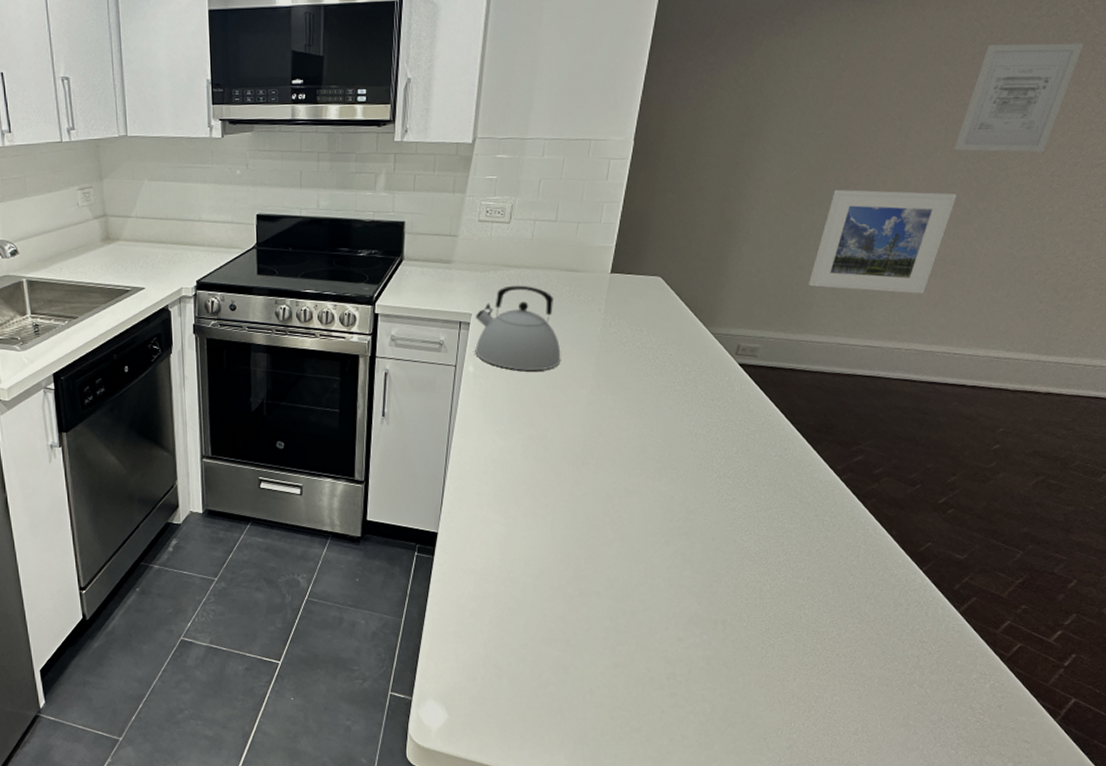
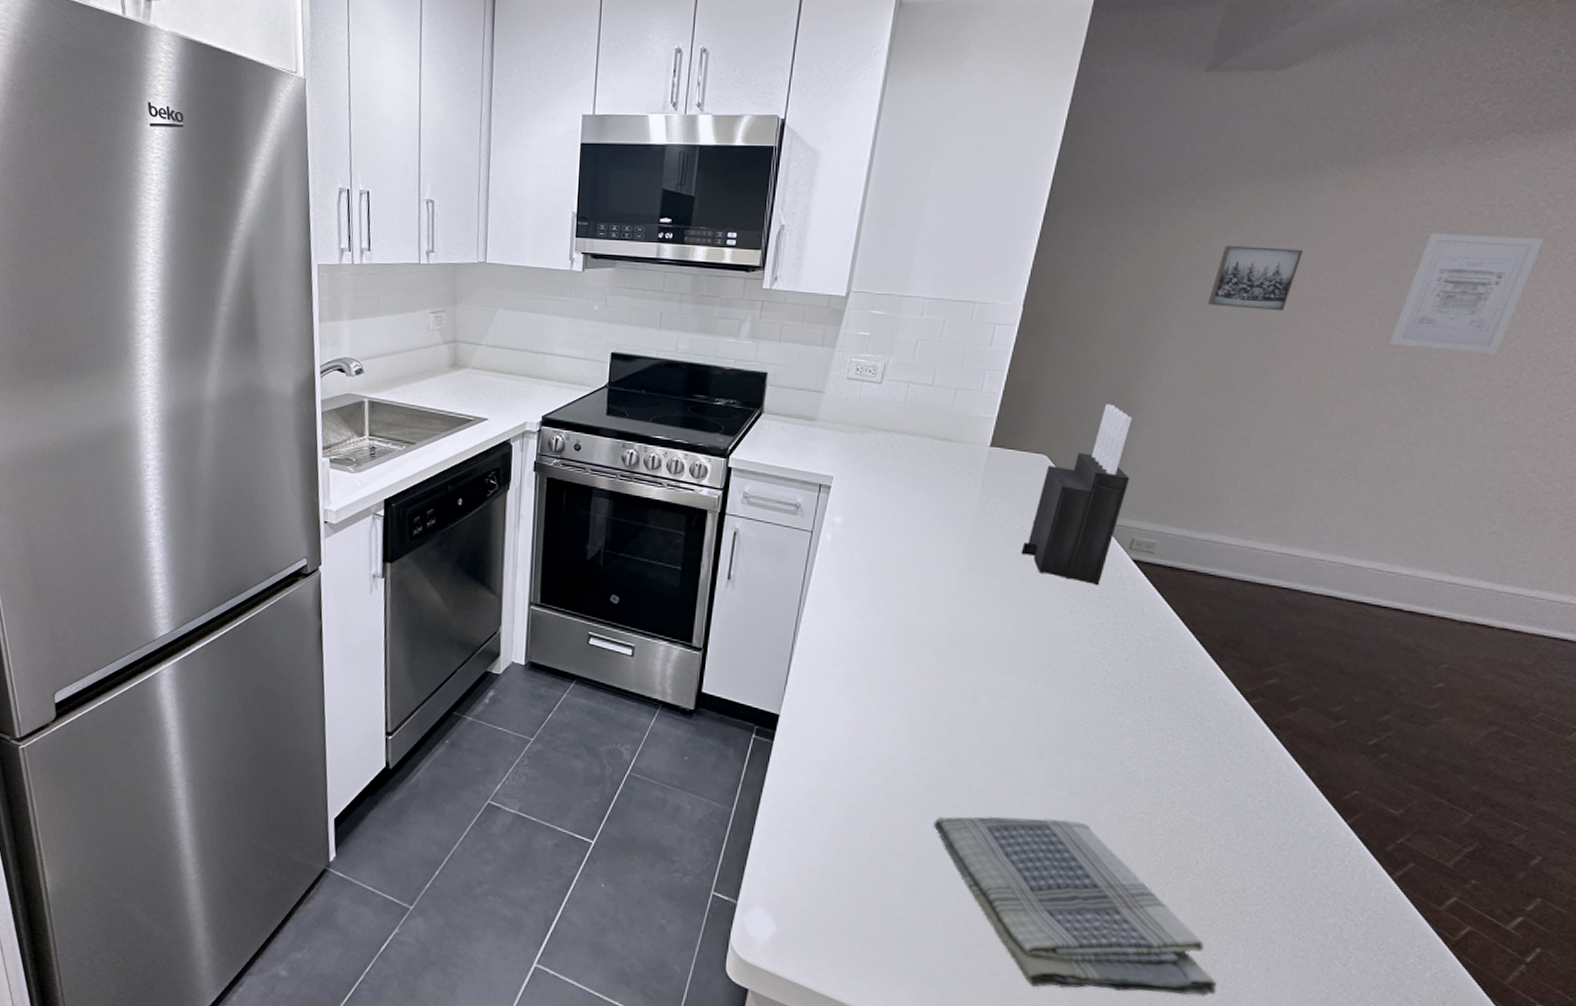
kettle: present [475,285,561,371] -> none [834,450,930,546]
dish towel: none [578,595,819,737] -> present [934,816,1217,996]
knife block: none [642,225,734,390] -> present [1021,404,1132,586]
wall art: none [797,68,879,128] -> present [1207,246,1303,312]
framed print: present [809,189,957,294] -> none [1217,376,1393,501]

